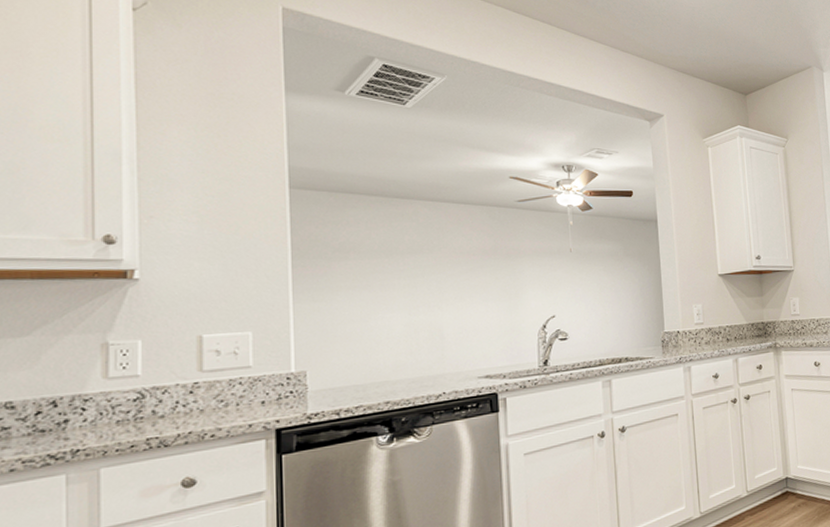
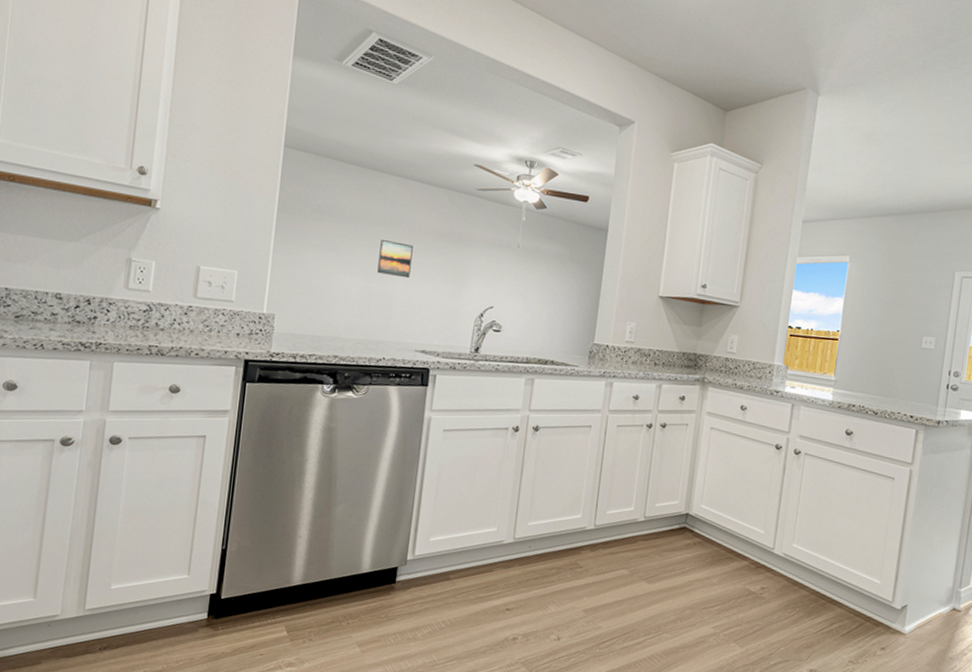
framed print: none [420,268,459,305] -> present [377,240,413,279]

